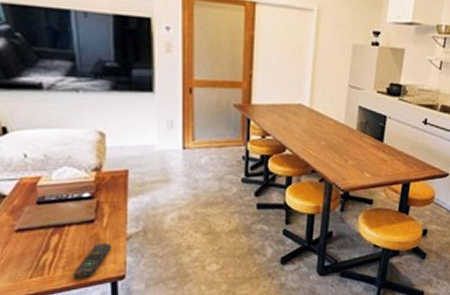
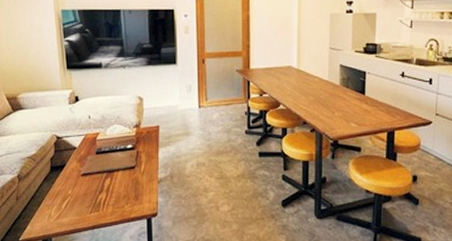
remote control: present [73,243,111,279] -> none [119,186,147,215]

